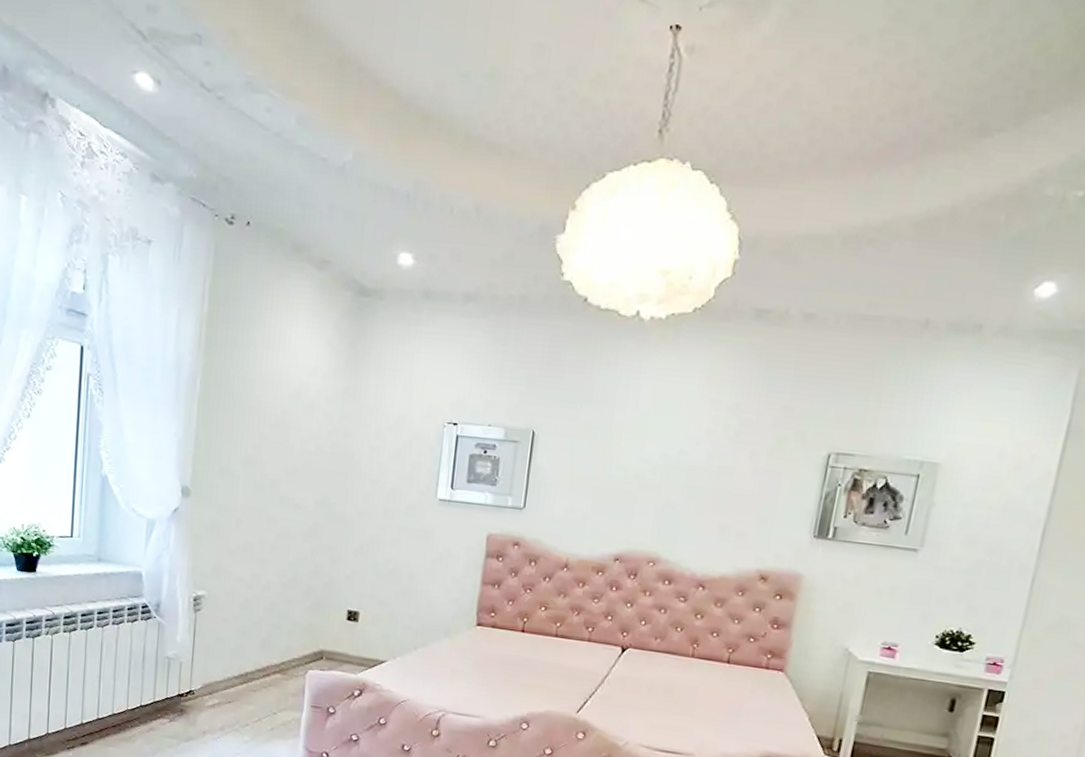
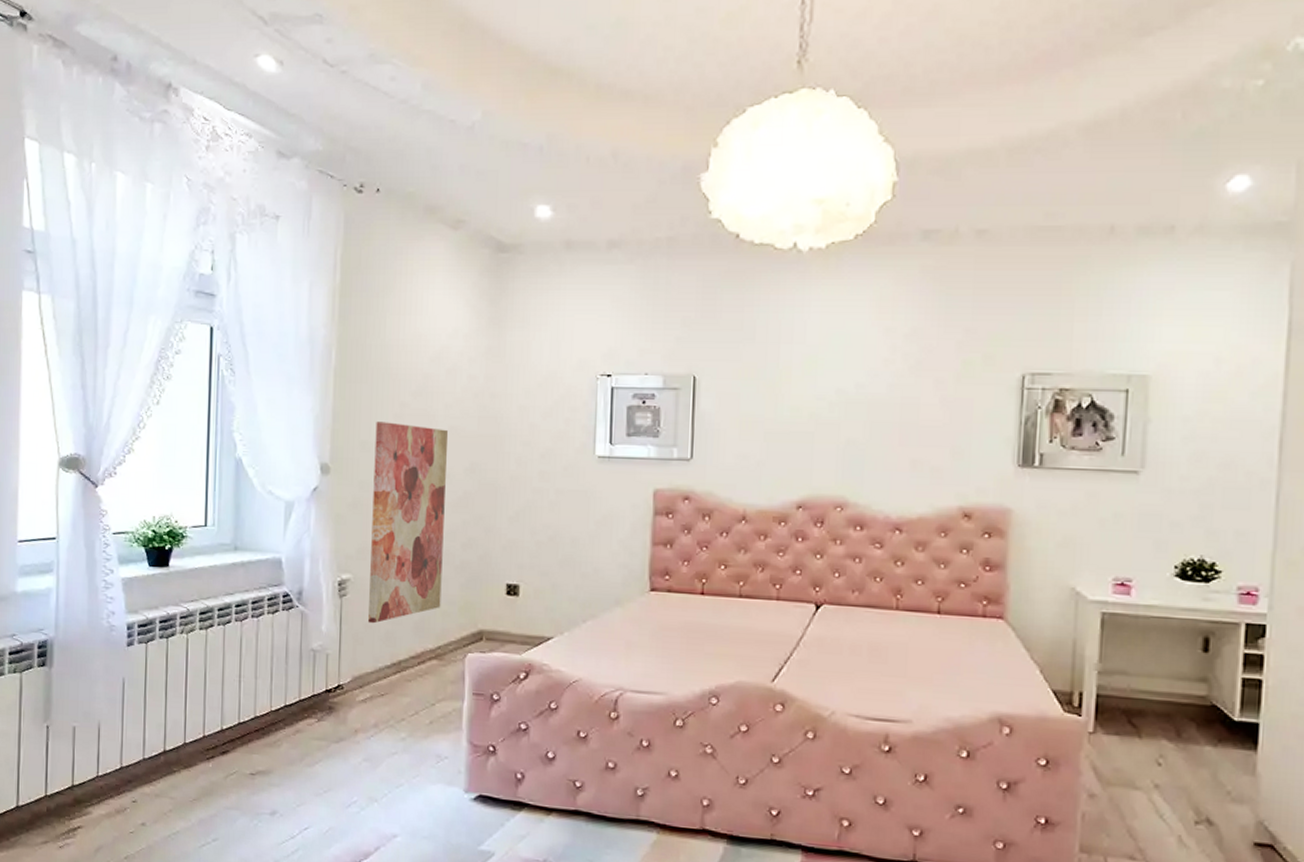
wall art: none [220,450,302,638] -> present [368,421,448,624]

